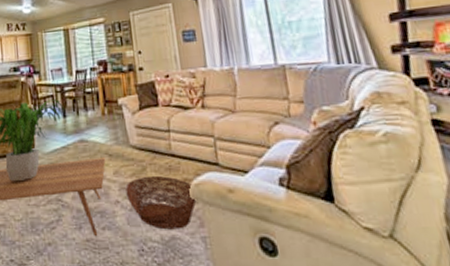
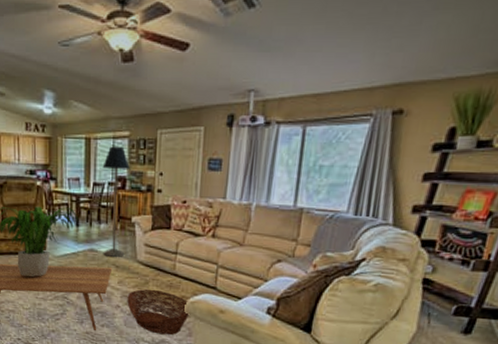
floor lamp: none [82,32,116,146] -> present [102,146,130,258]

